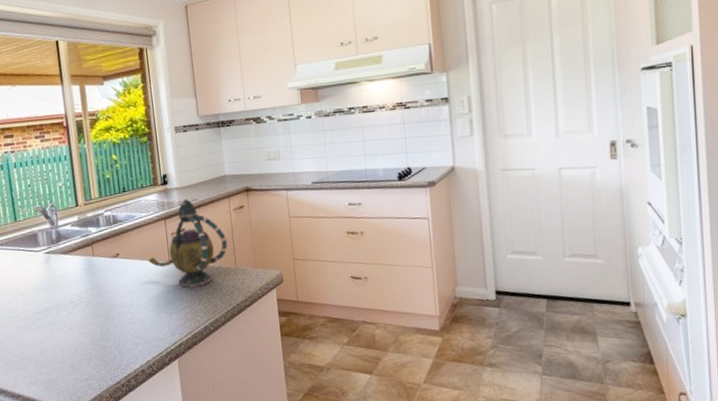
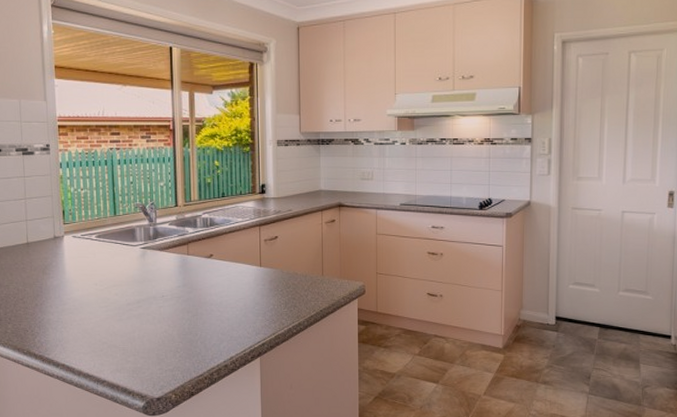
teapot: present [148,198,228,288] -> none [240,208,317,291]

